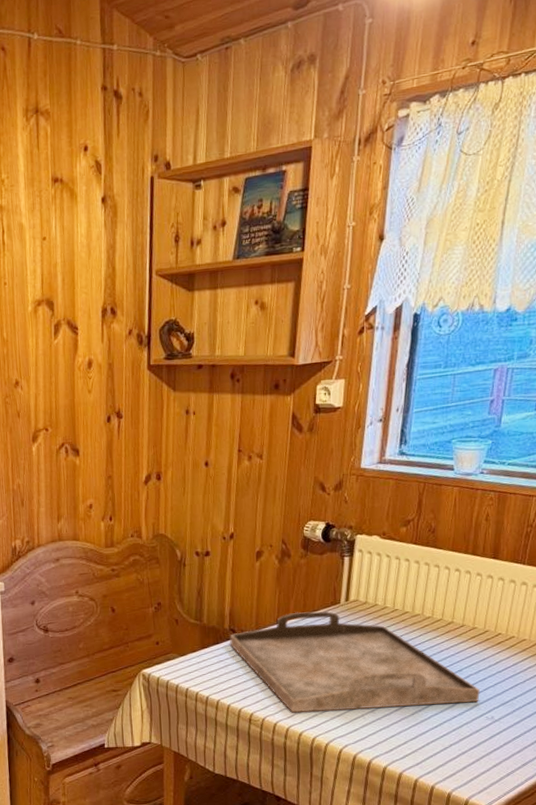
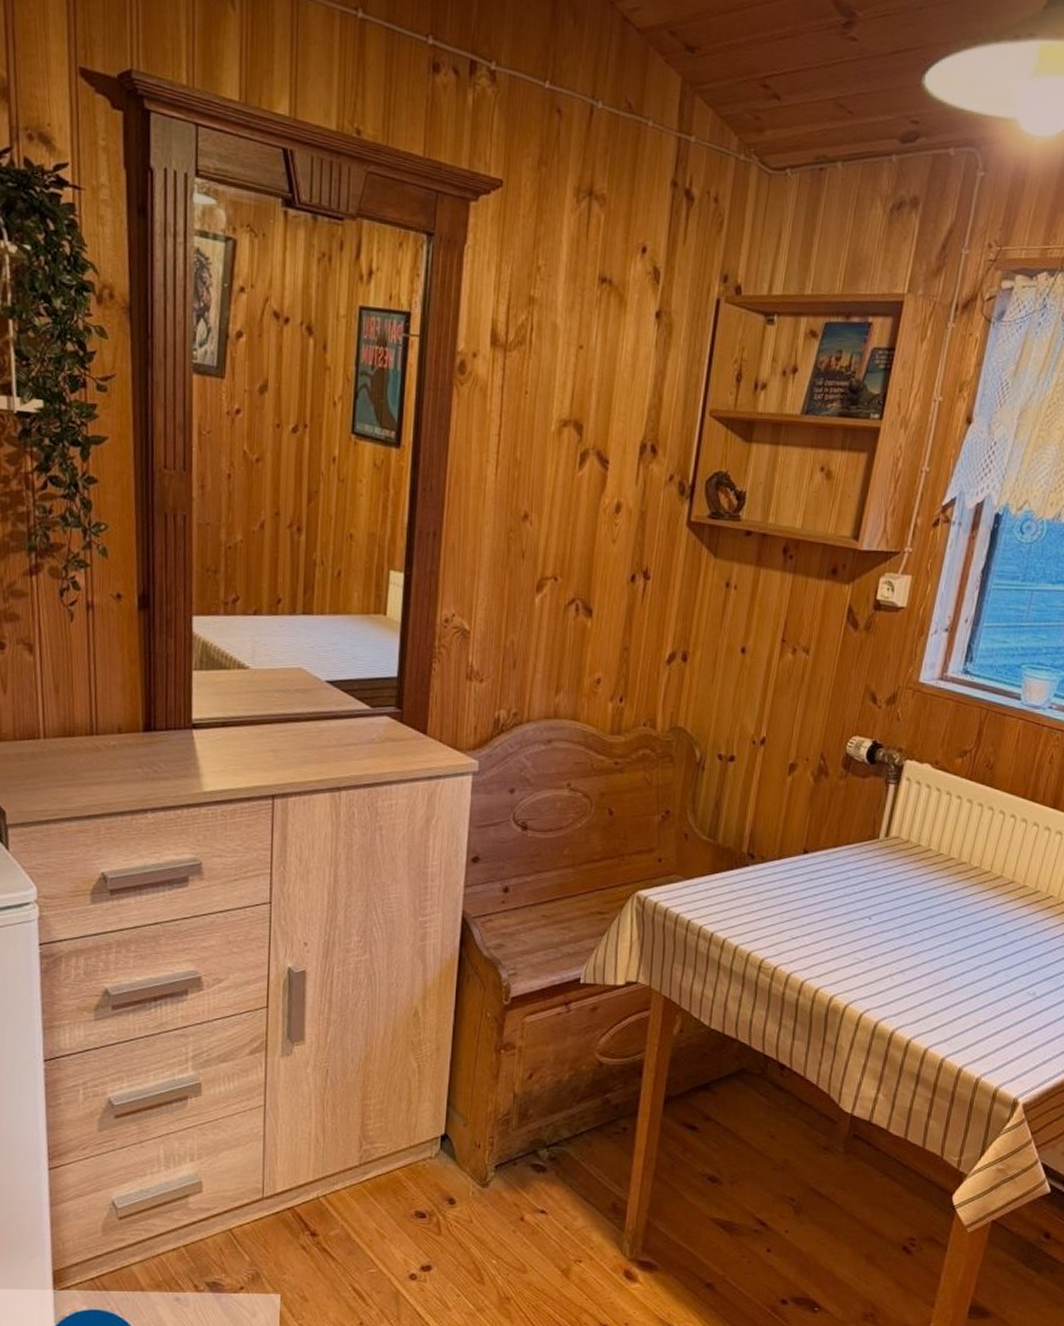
serving tray: present [230,611,480,713] -> none [746,842,1024,974]

